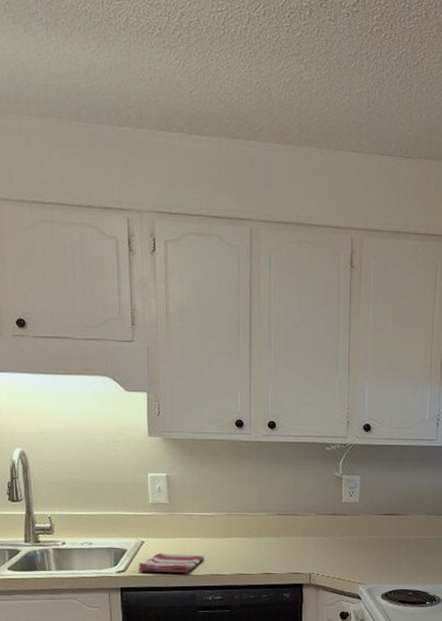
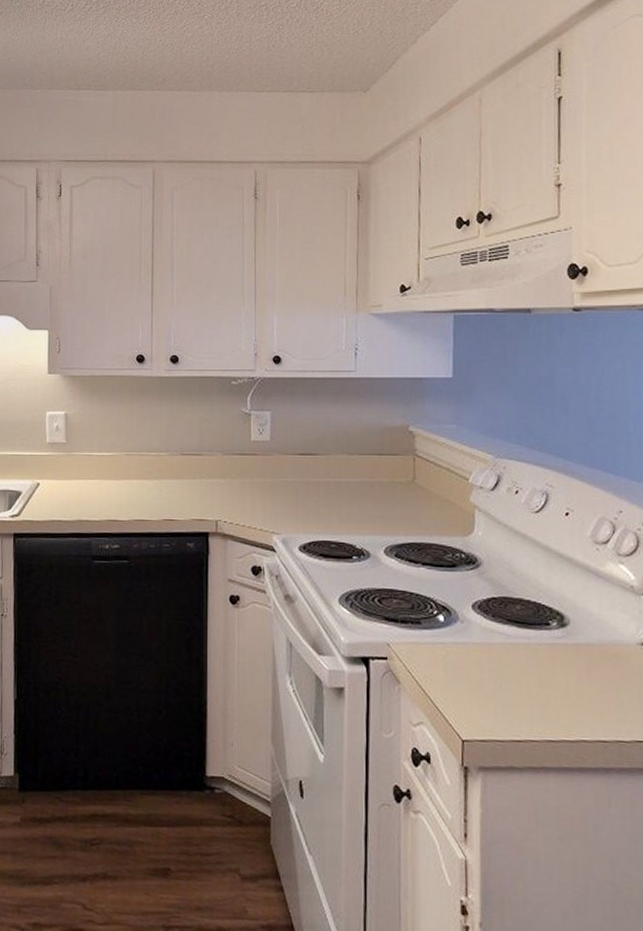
dish towel: present [137,552,205,573] -> none [32,495,102,518]

